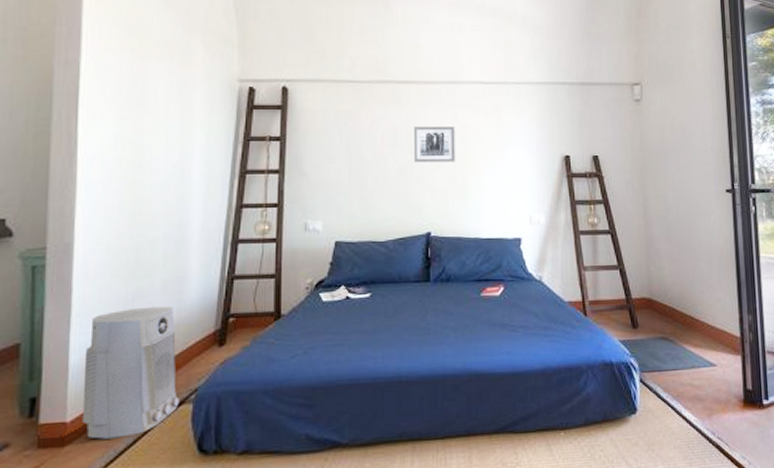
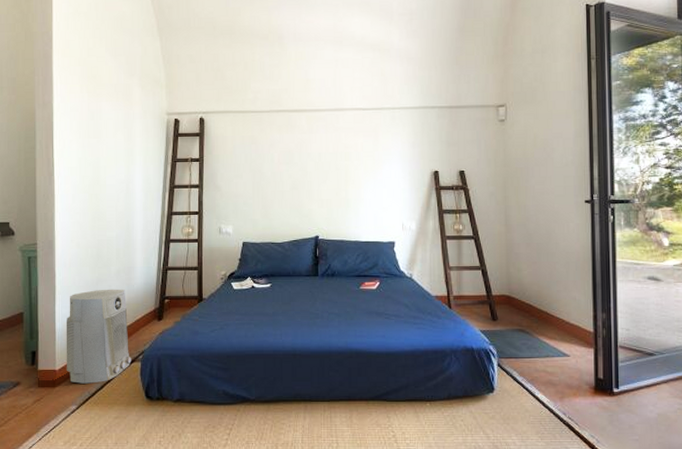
wall art: present [414,126,455,163] -> none [305,147,339,178]

